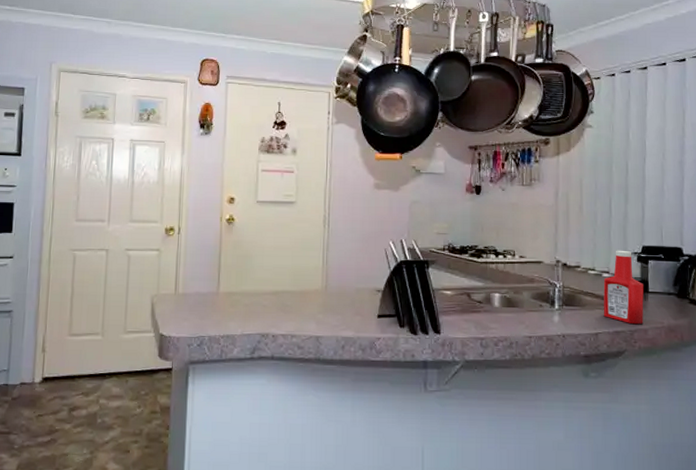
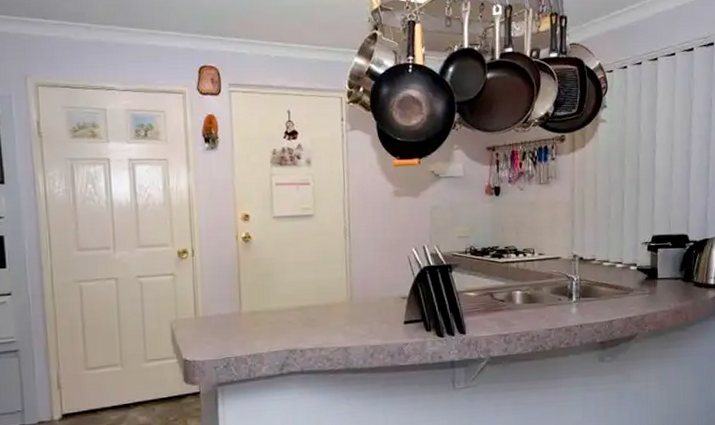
ketchup bottle: present [603,250,644,325] -> none [616,241,654,310]

